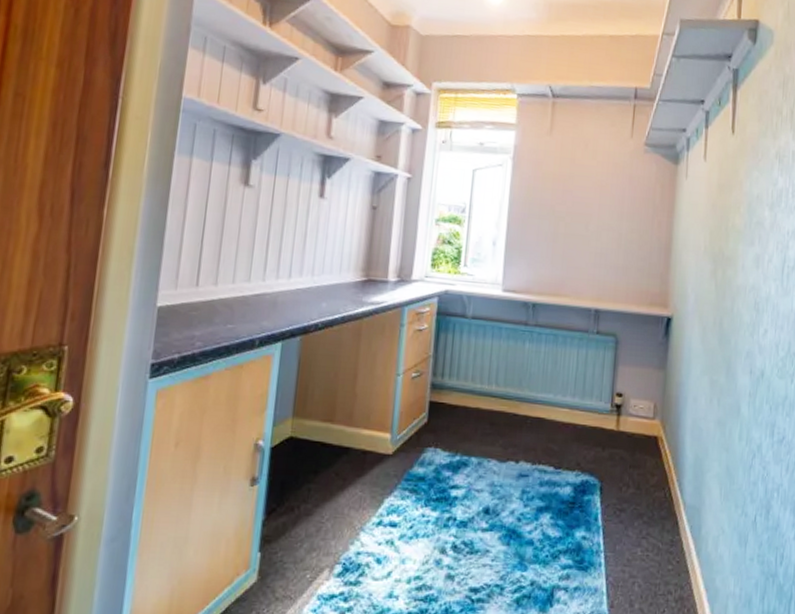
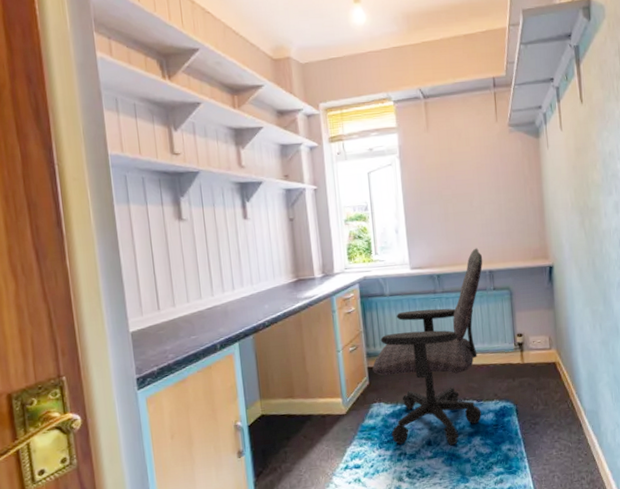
office chair: none [435,280,590,520] -> present [372,248,483,446]

